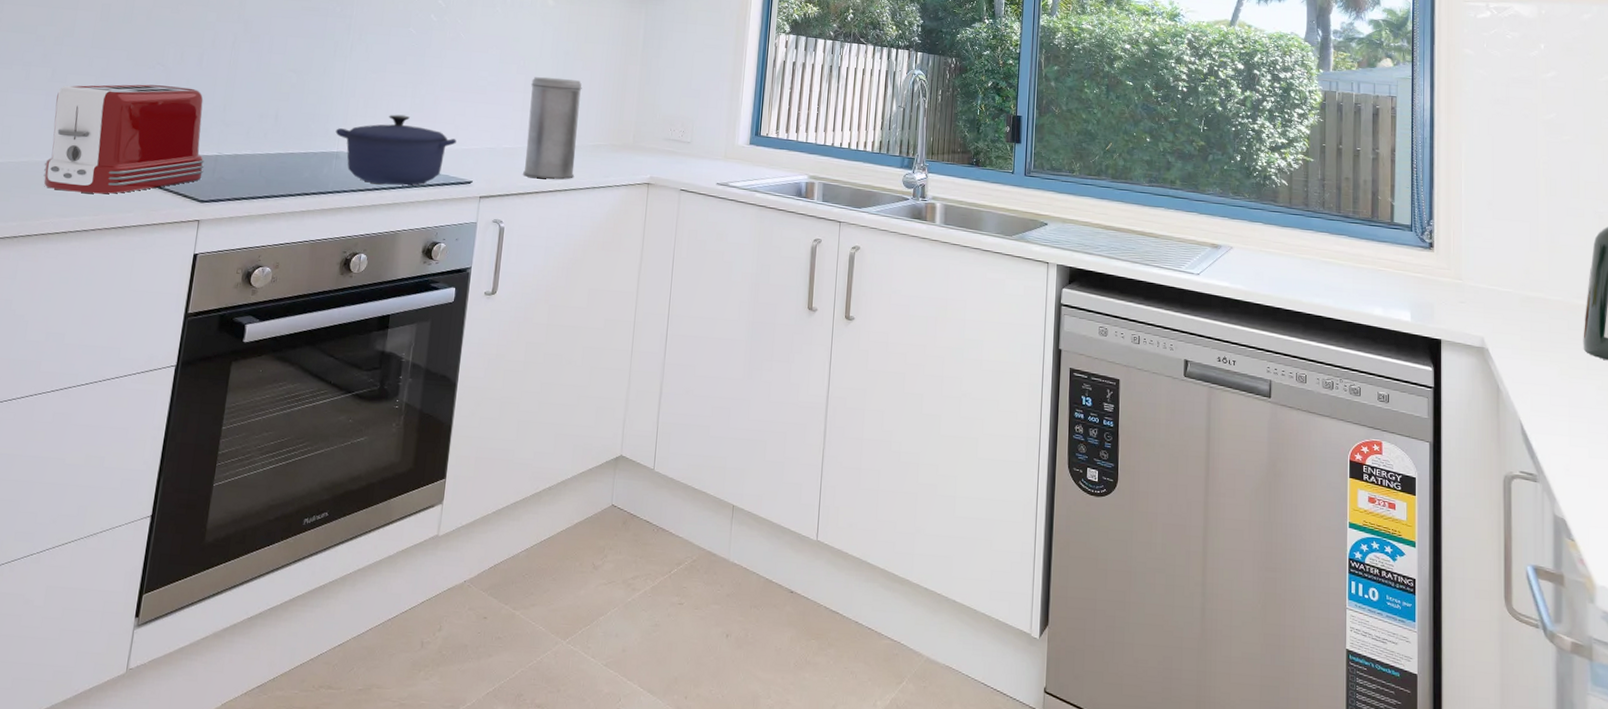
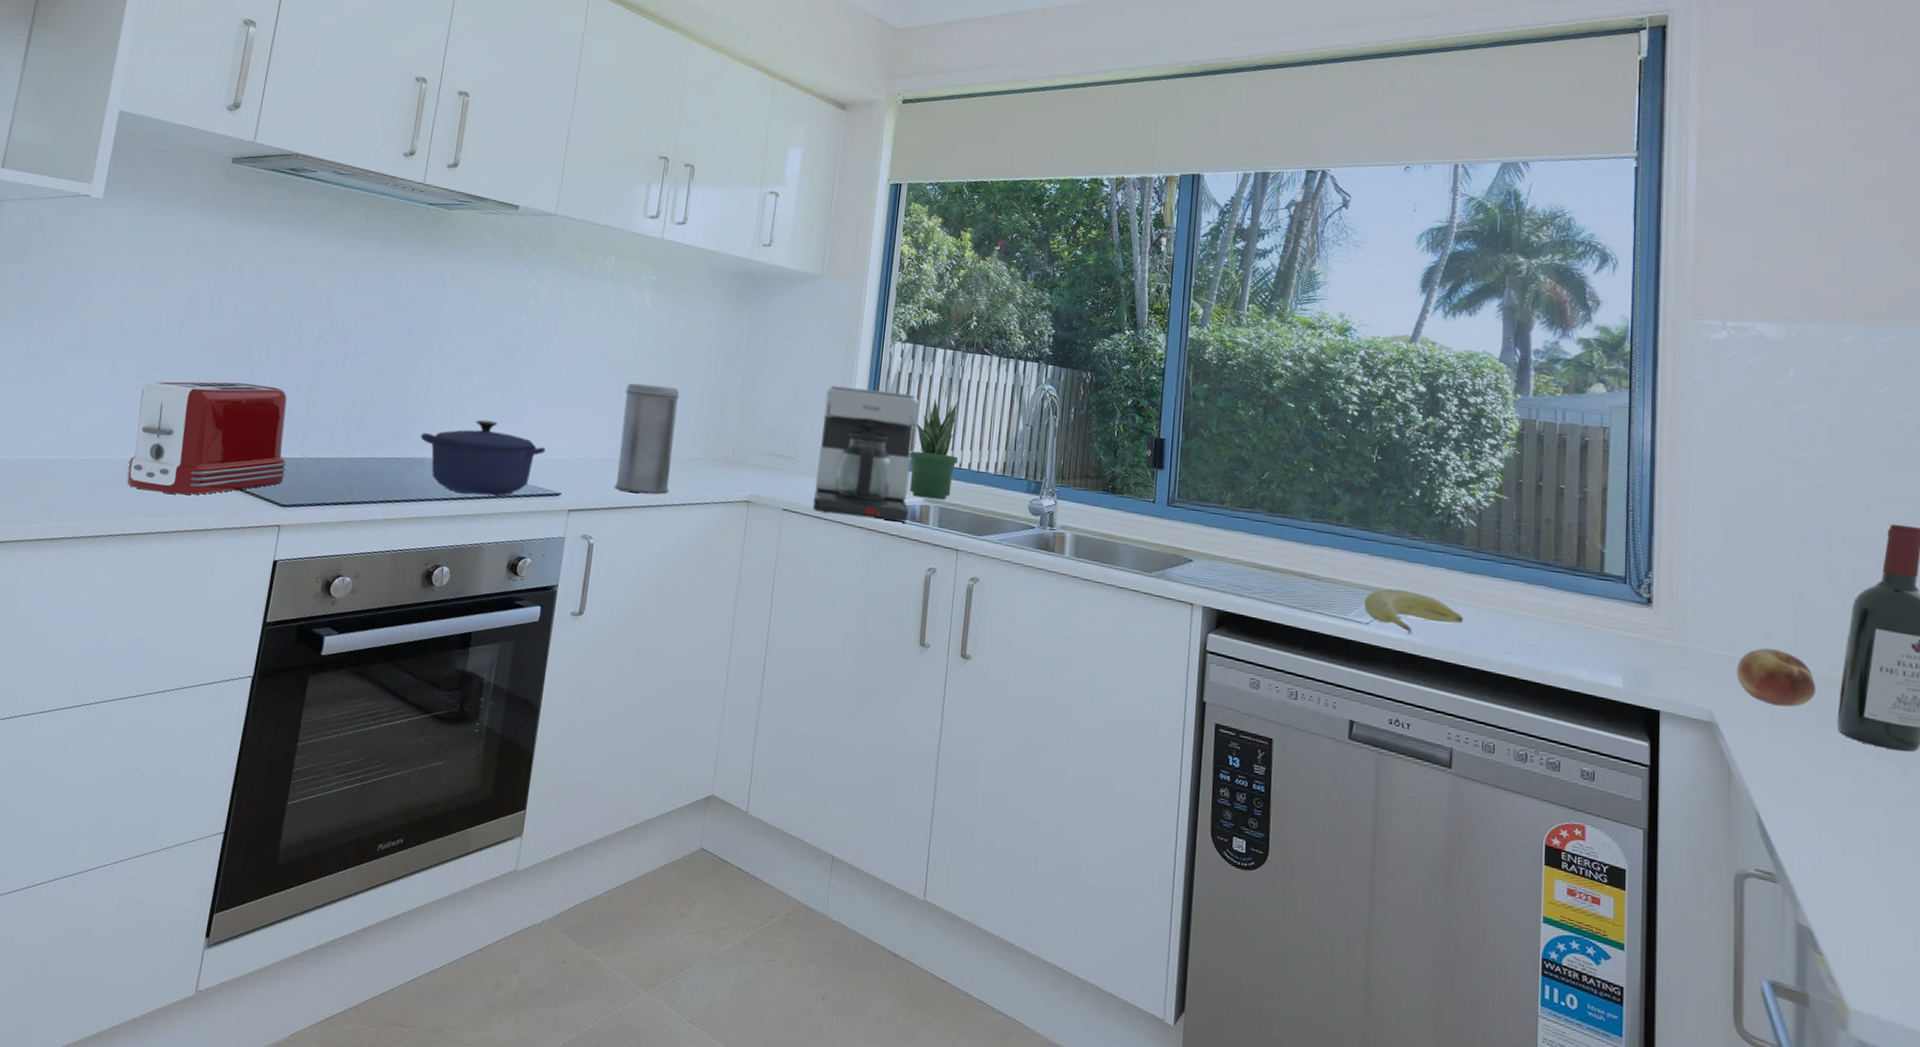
coffee maker: none [707,75,803,199] -> present [812,386,919,523]
planter: none [794,85,838,177] -> present [908,398,958,500]
fruit: none [1195,242,1279,281] -> present [1364,588,1464,633]
fruit: none [1502,282,1566,332] -> present [1736,648,1816,708]

